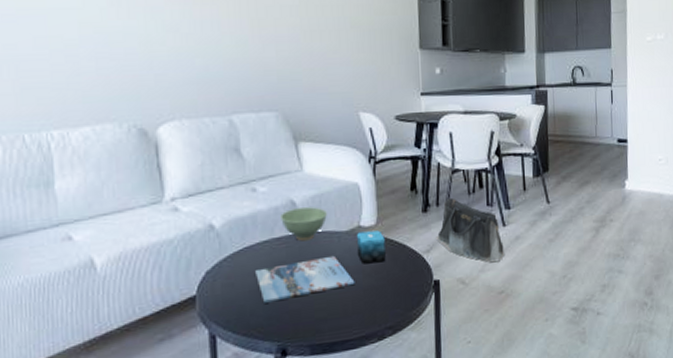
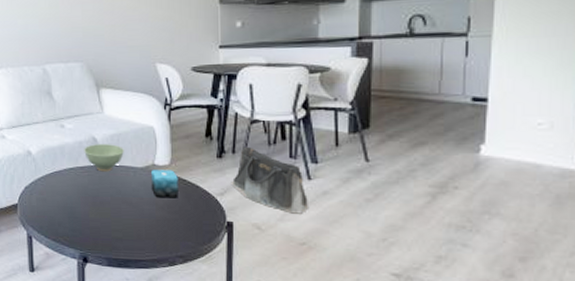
magazine: present [255,255,355,303] -> none [63,187,149,218]

